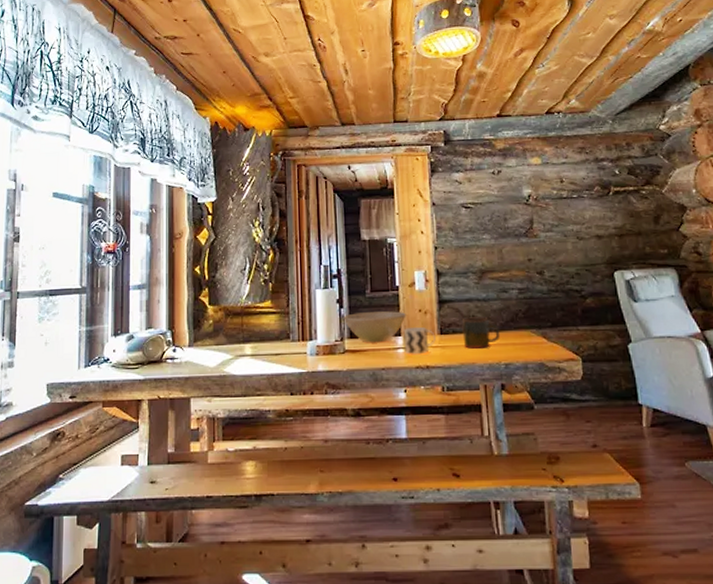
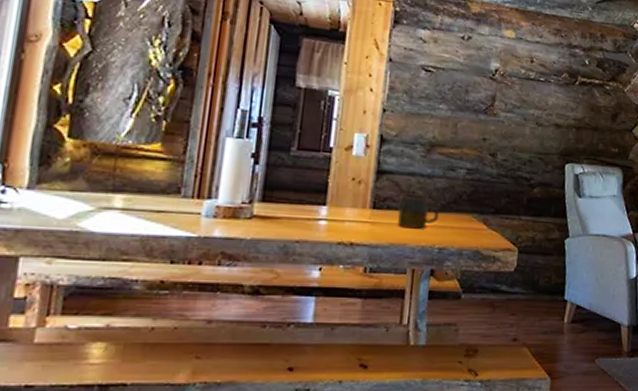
bowl: present [343,311,406,343] -> none [256,172,337,211]
cup: present [402,327,436,356] -> none [325,197,367,231]

